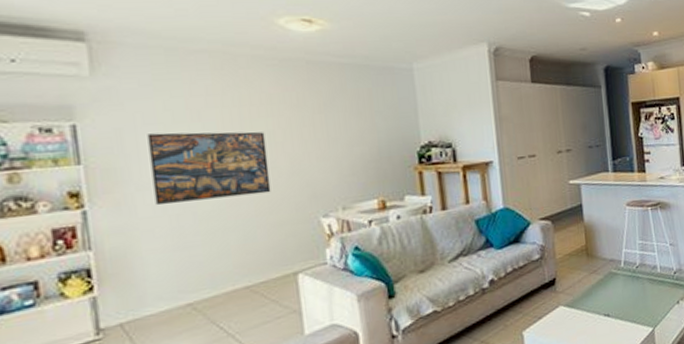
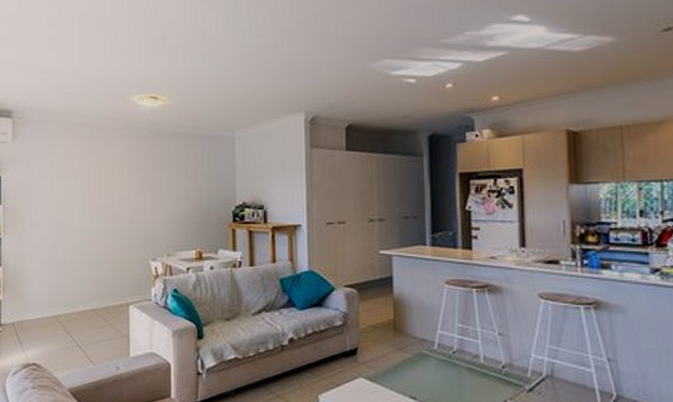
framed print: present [147,131,271,206] -> none [41,184,116,239]

